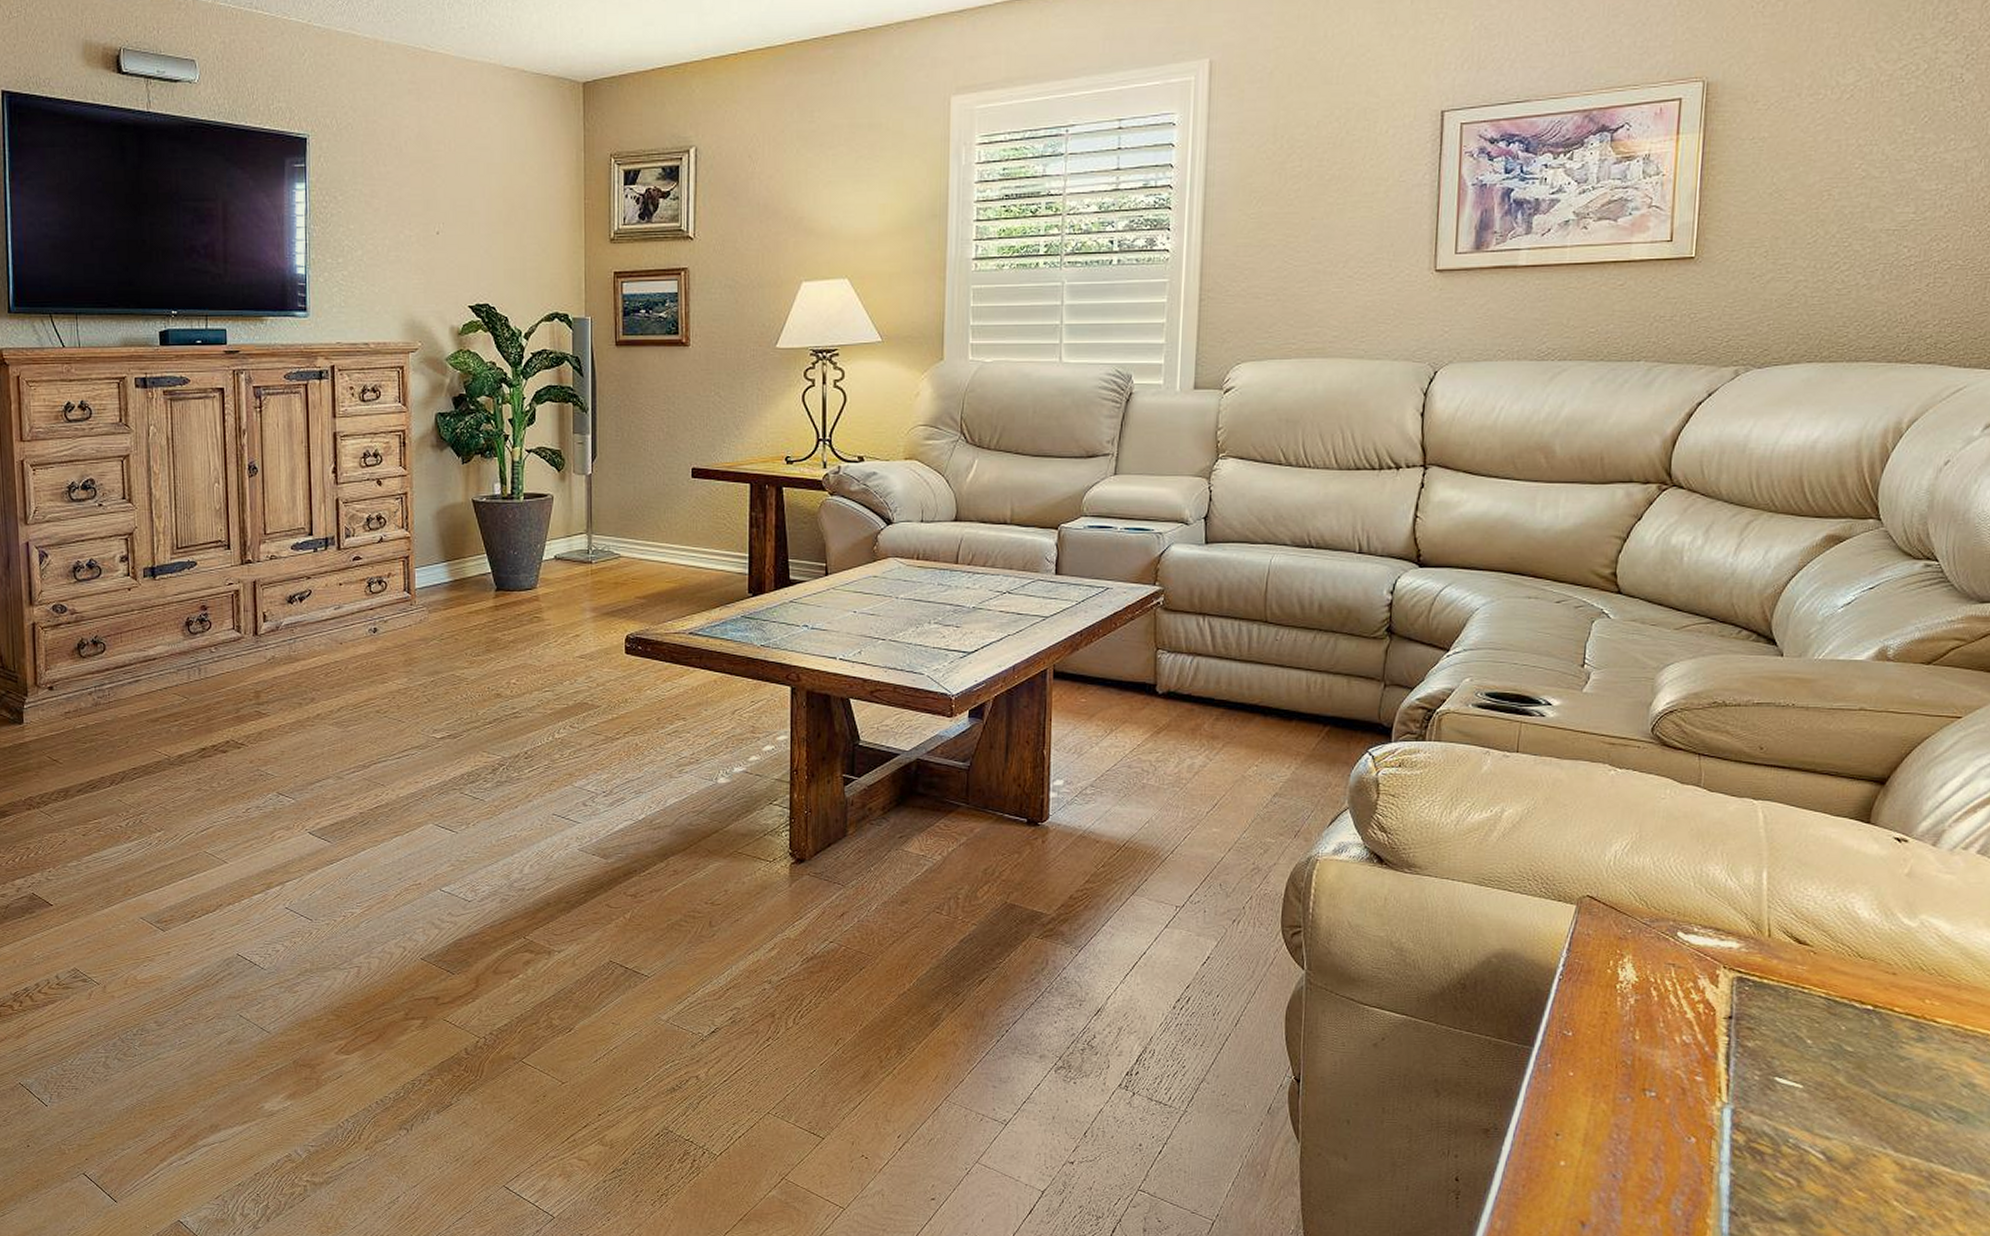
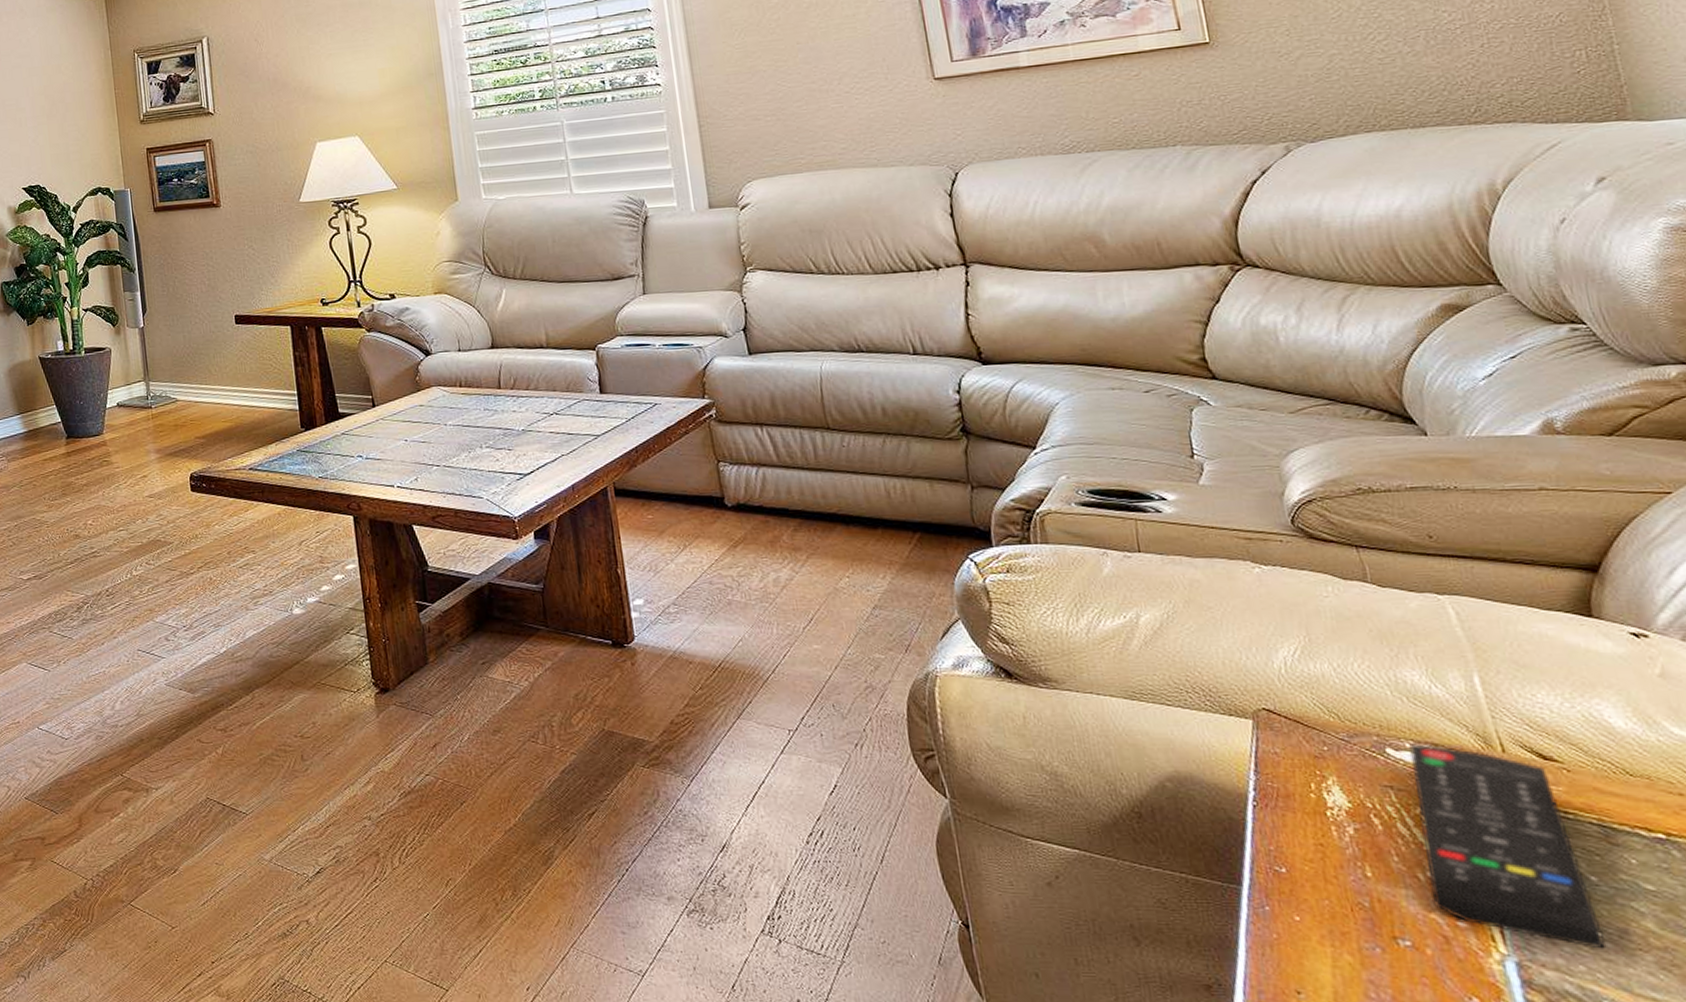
remote control: none [1681,927,1804,1098] -> present [1409,742,1605,949]

